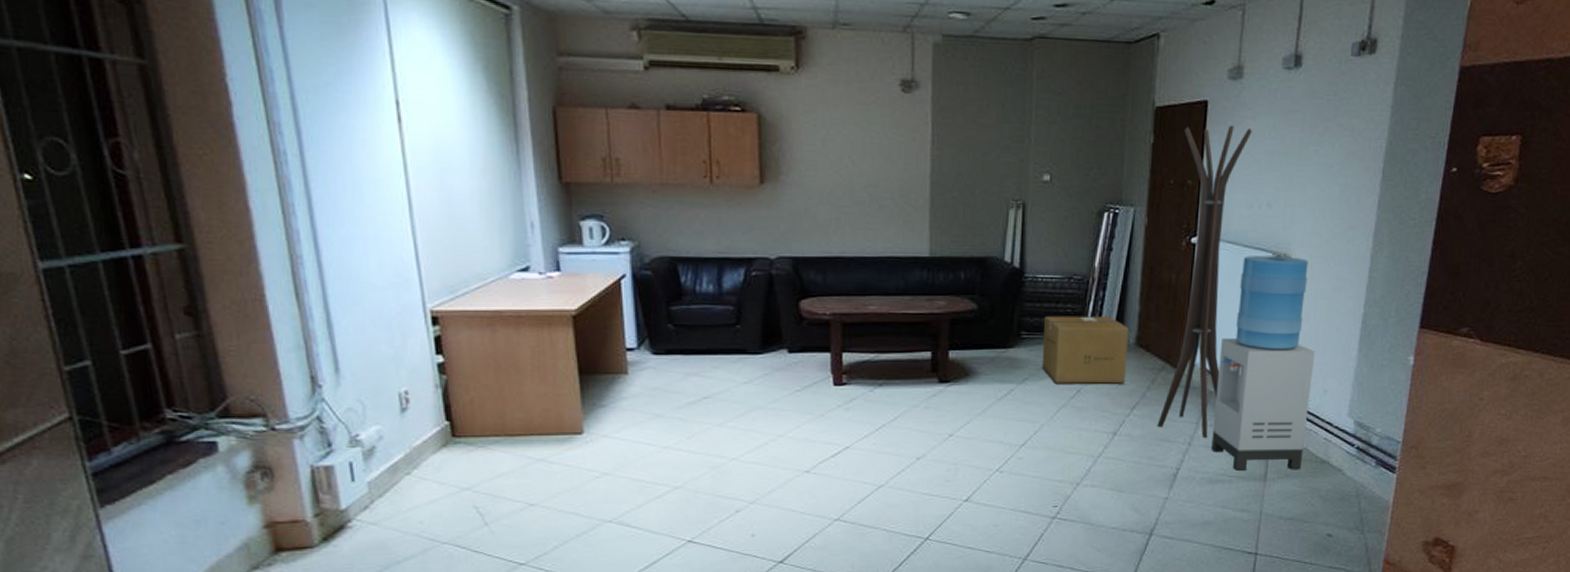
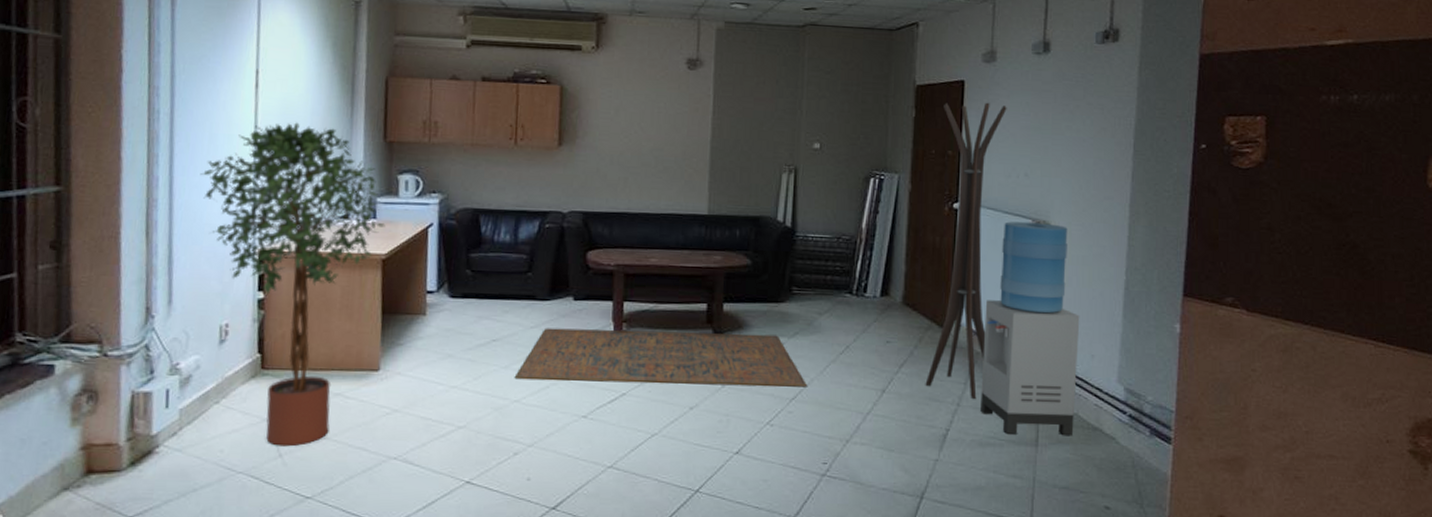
potted tree: none [348,162,572,515] -> present [200,122,385,447]
rug: none [730,381,1037,437] -> present [514,328,807,387]
box: present [1042,315,1129,385] -> none [812,272,896,342]

